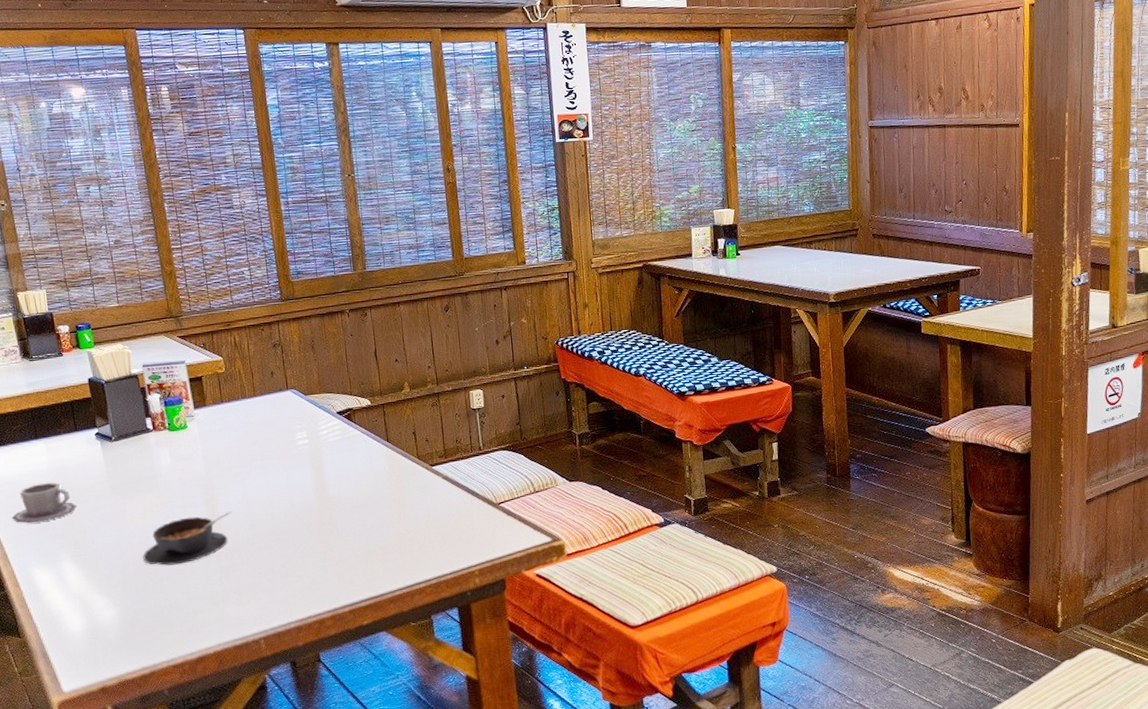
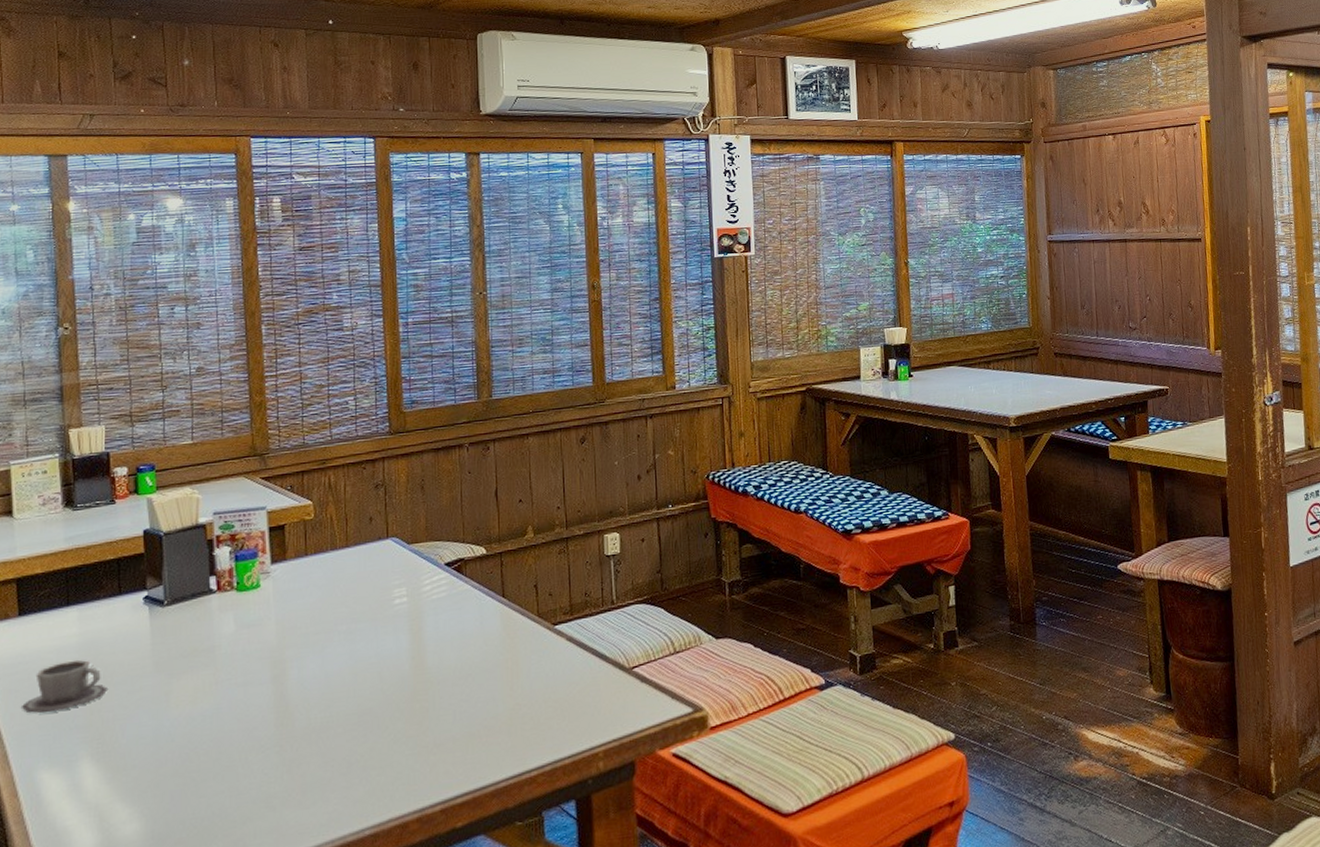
soup bowl: present [143,511,232,566] -> none [185,689,305,761]

